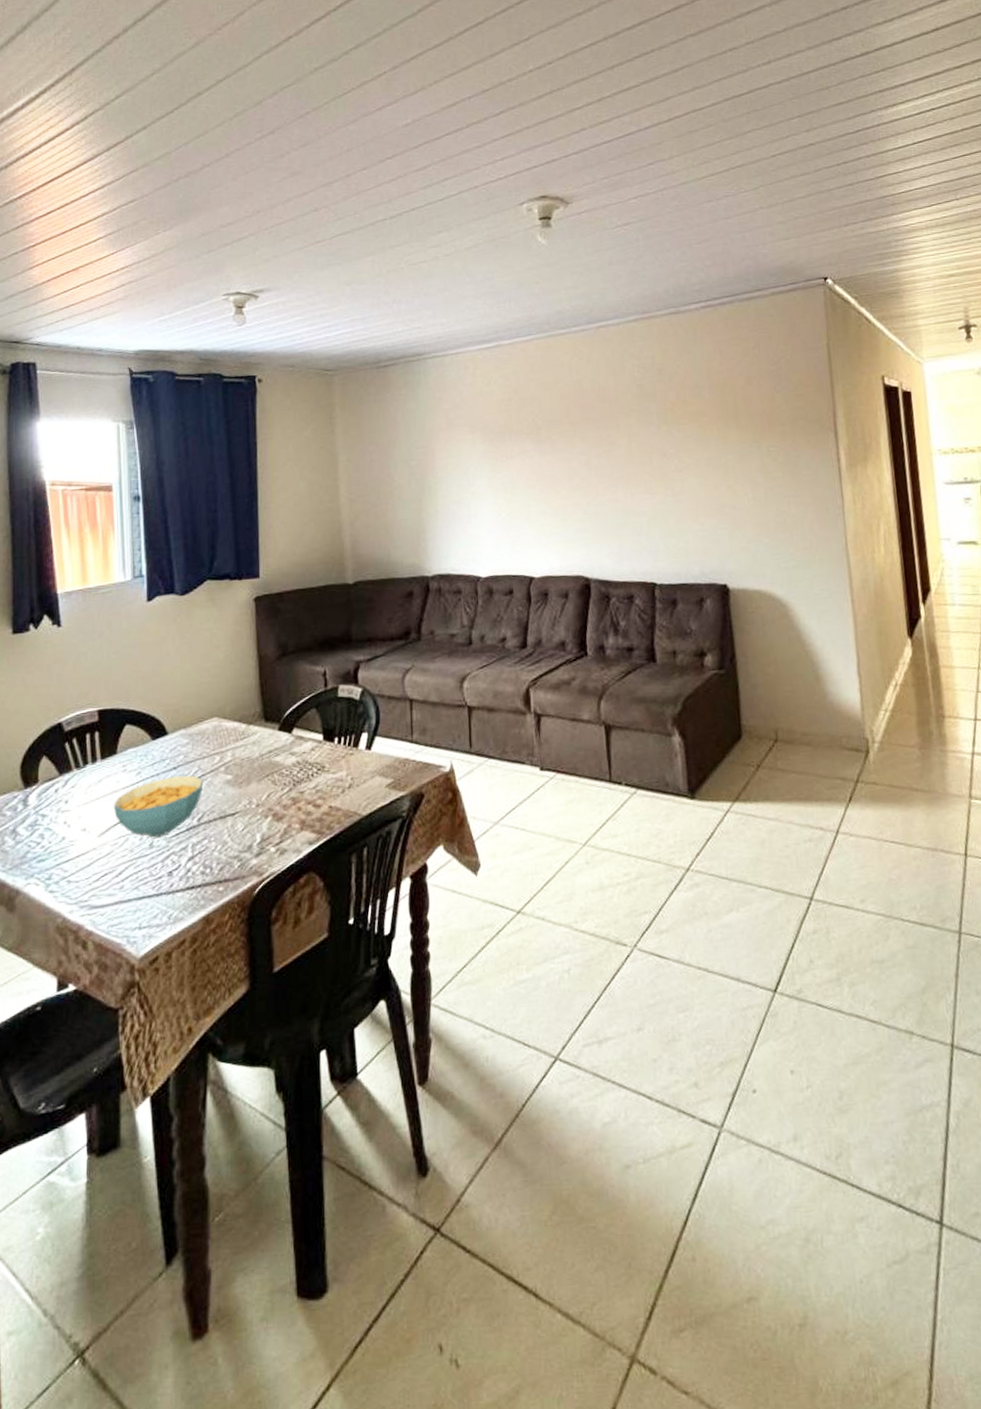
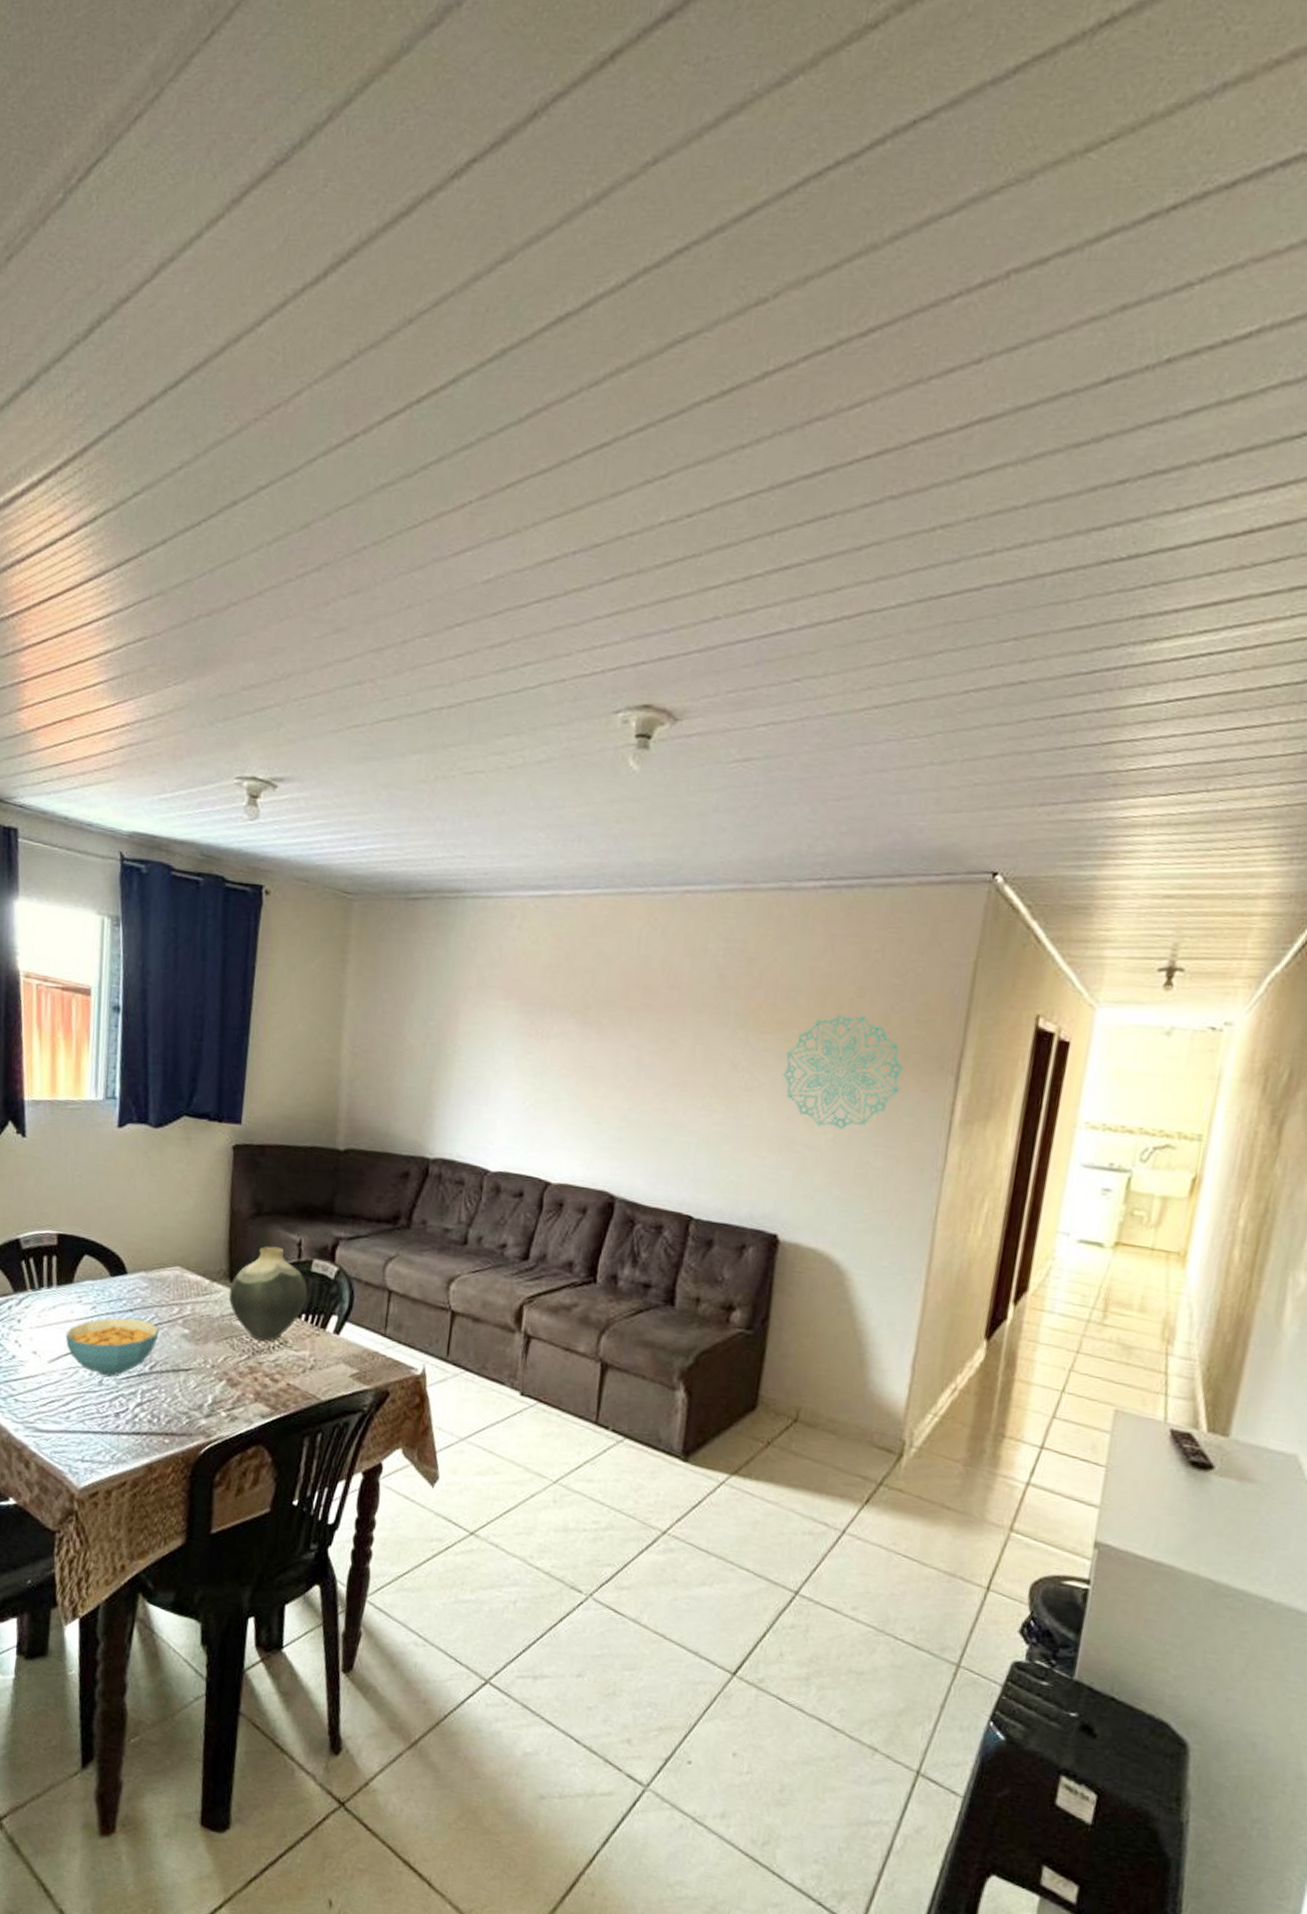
vase: none [265,680,338,771] -> present [228,1246,308,1341]
wall decoration: none [702,398,795,490] -> present [783,1014,903,1129]

